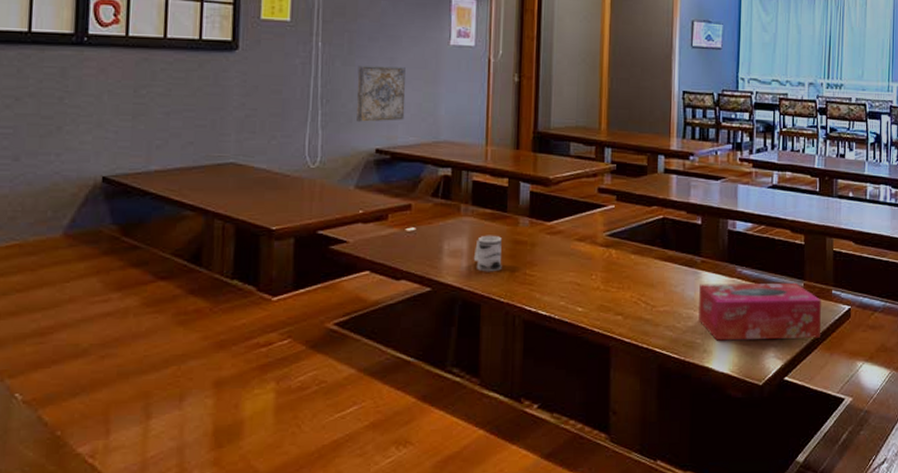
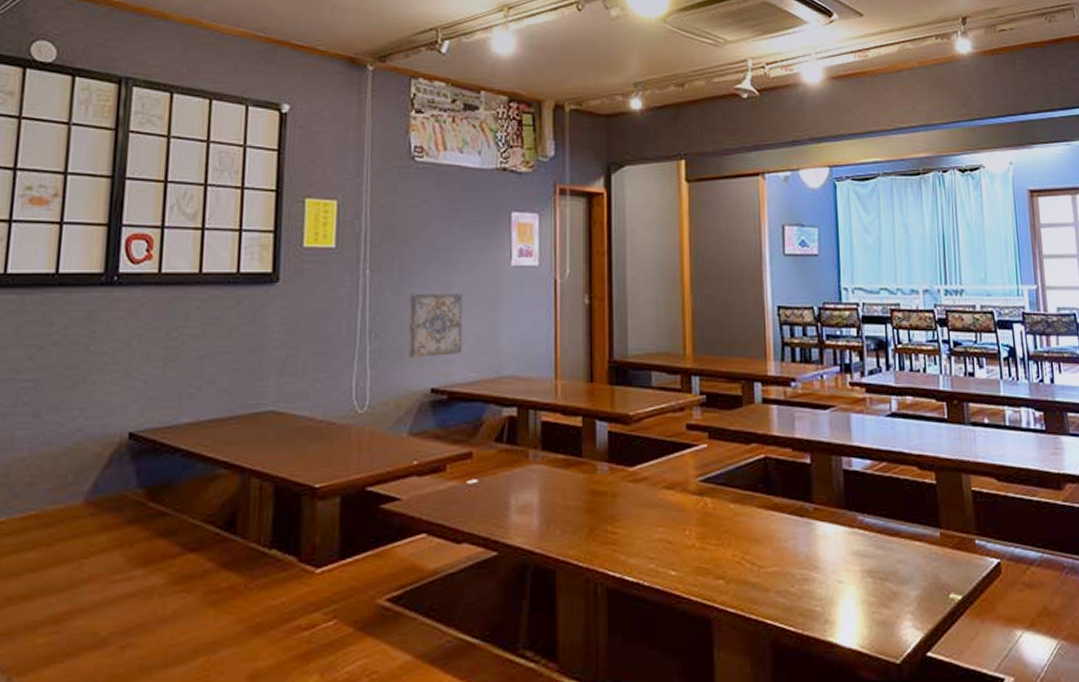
mug: present [473,235,502,272] -> none [545,485,579,531]
tissue box: present [698,282,821,341] -> none [814,531,966,608]

